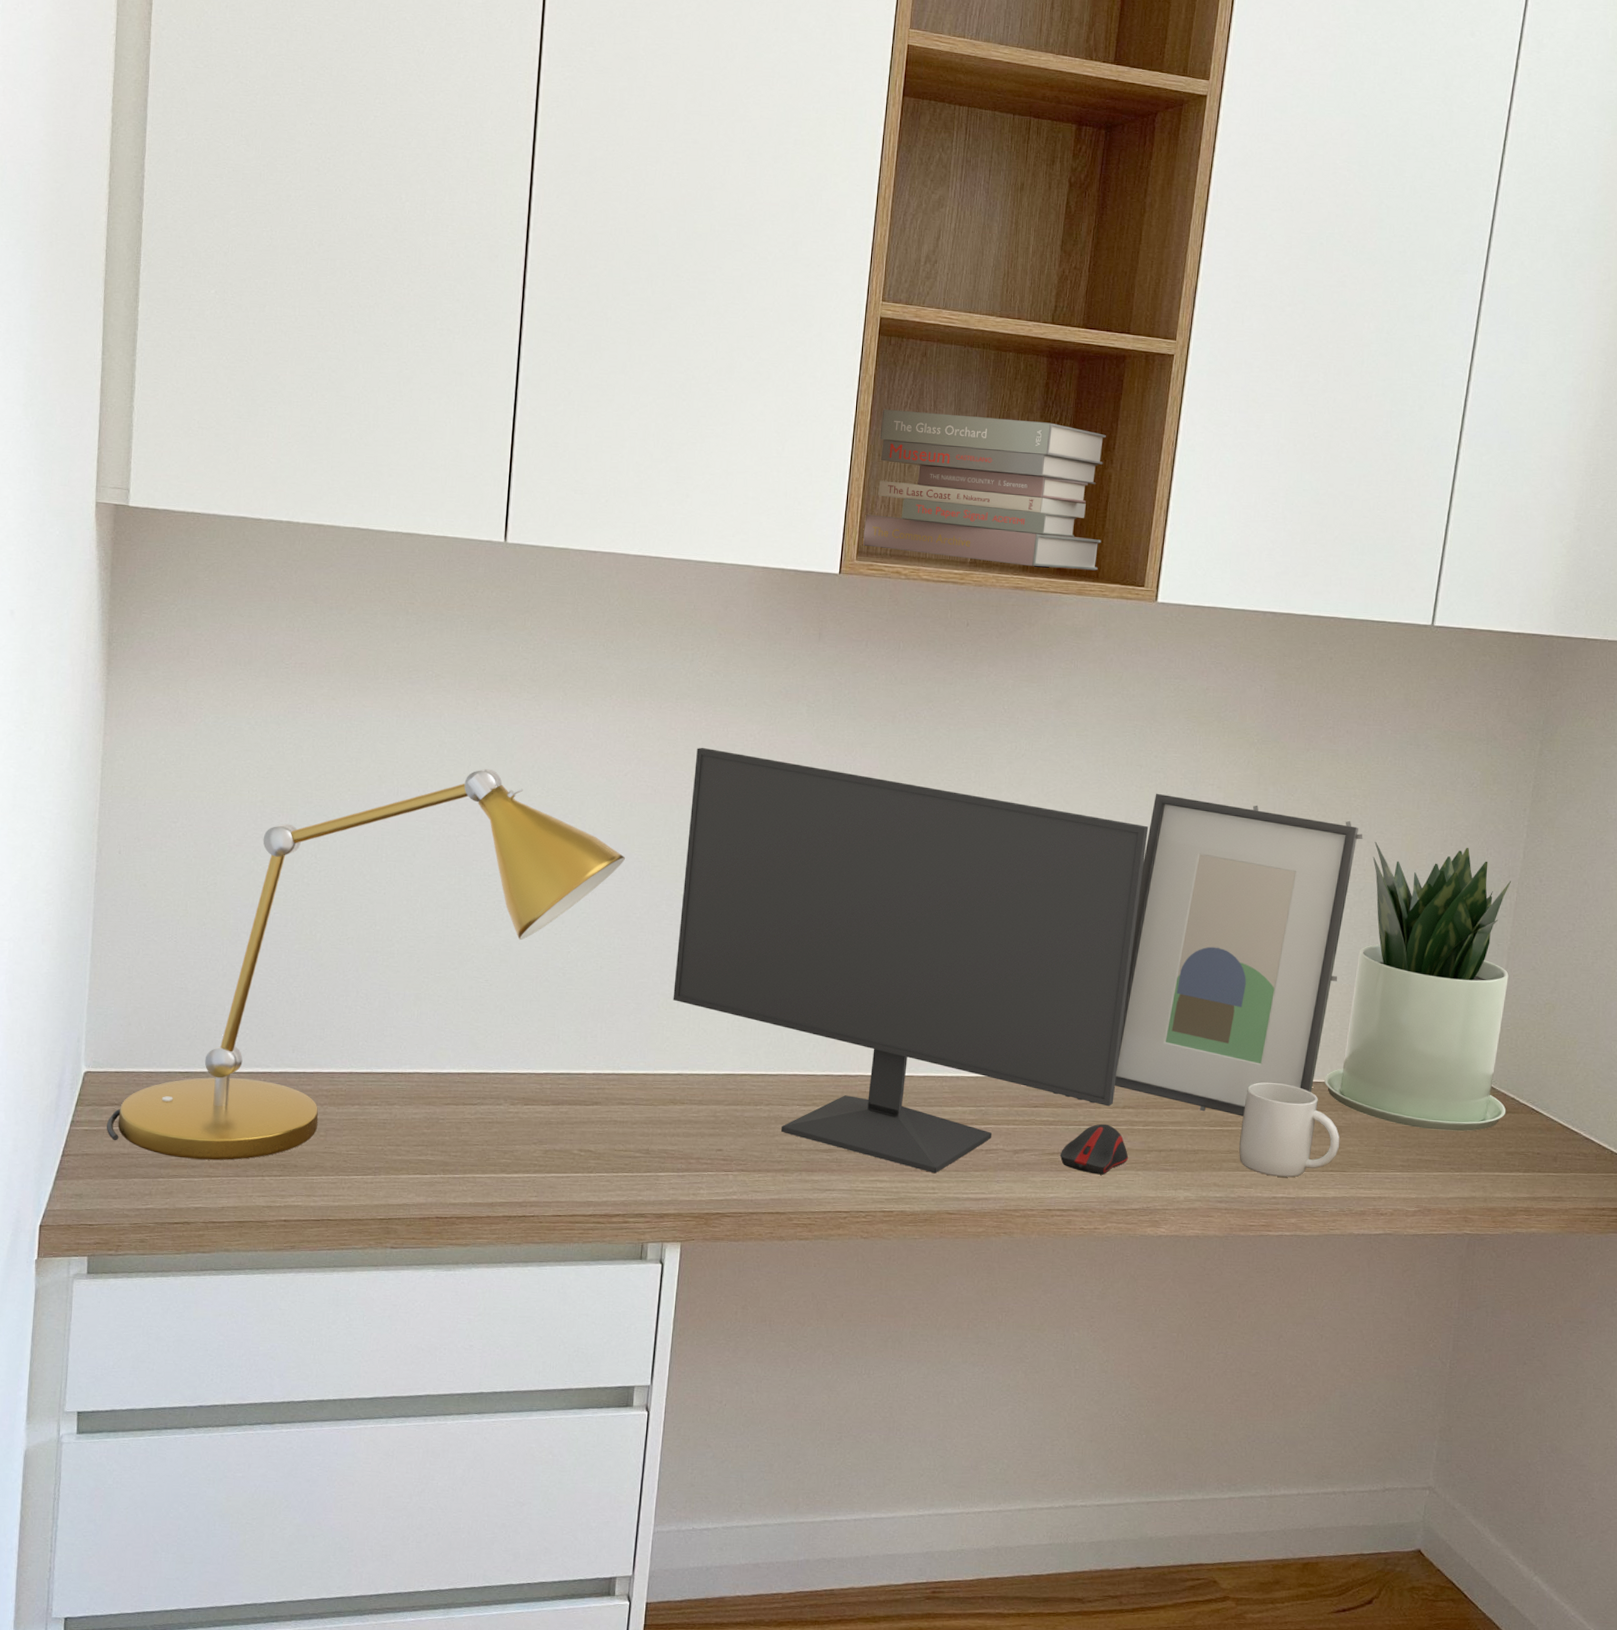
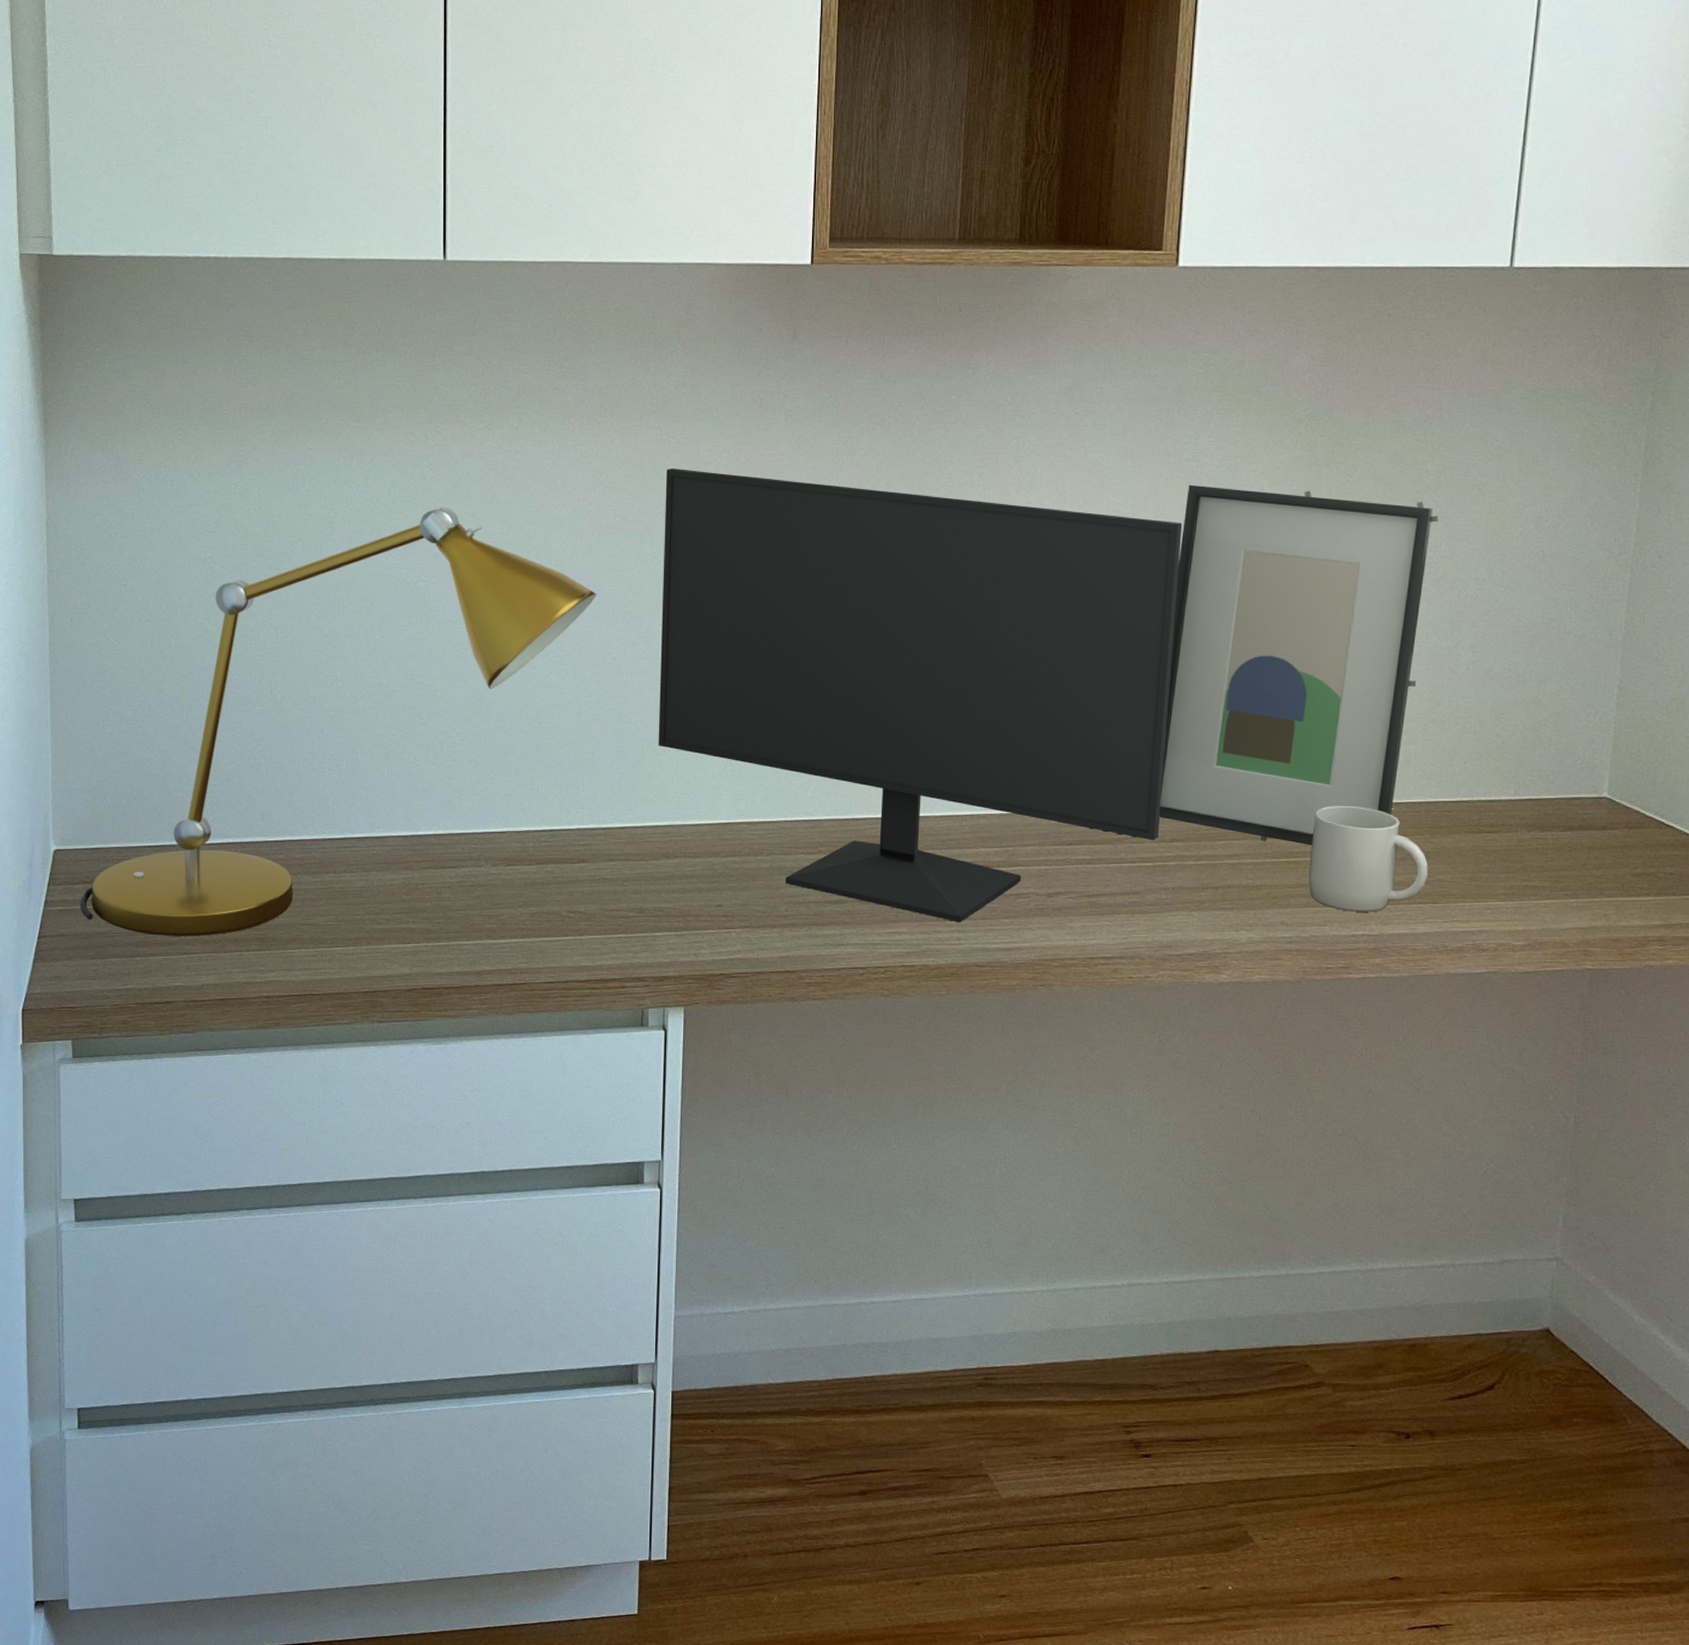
books: present [863,409,1106,571] -> none [836,72,1109,238]
computer mouse: present [1059,1123,1129,1175] -> none [1100,860,1180,917]
planter: present [1323,841,1512,1132] -> none [1405,523,1630,852]

